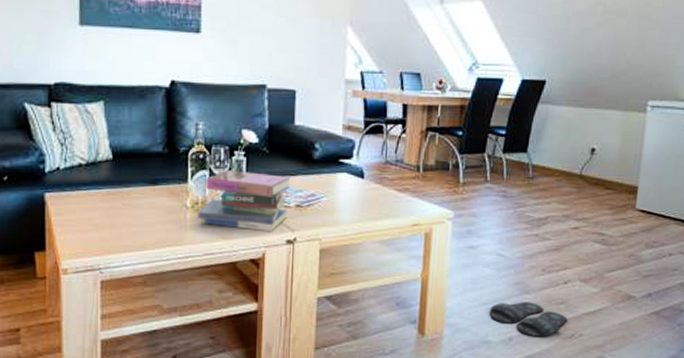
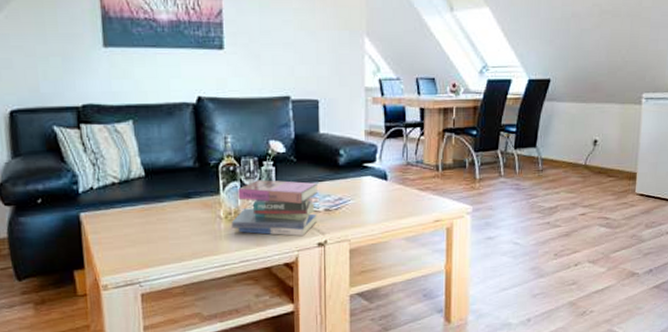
slippers: present [490,302,568,337] -> none [509,285,579,317]

